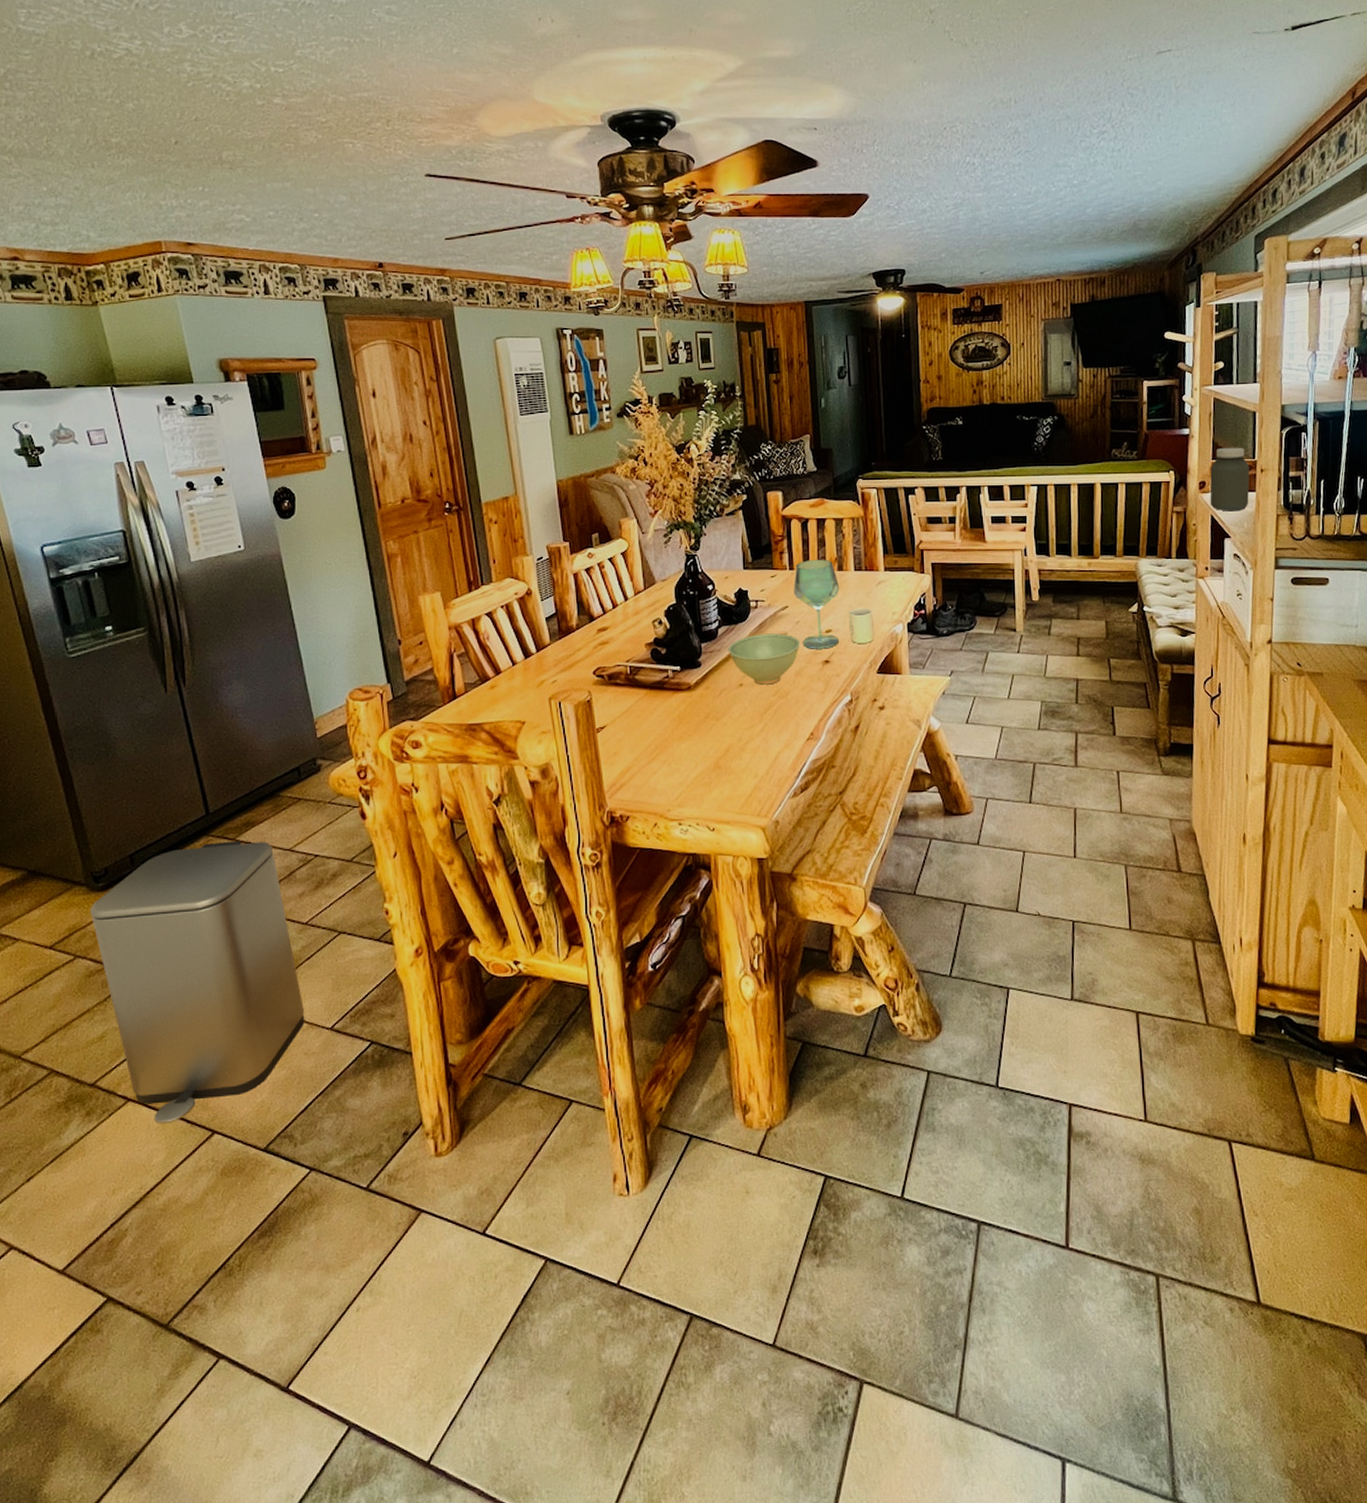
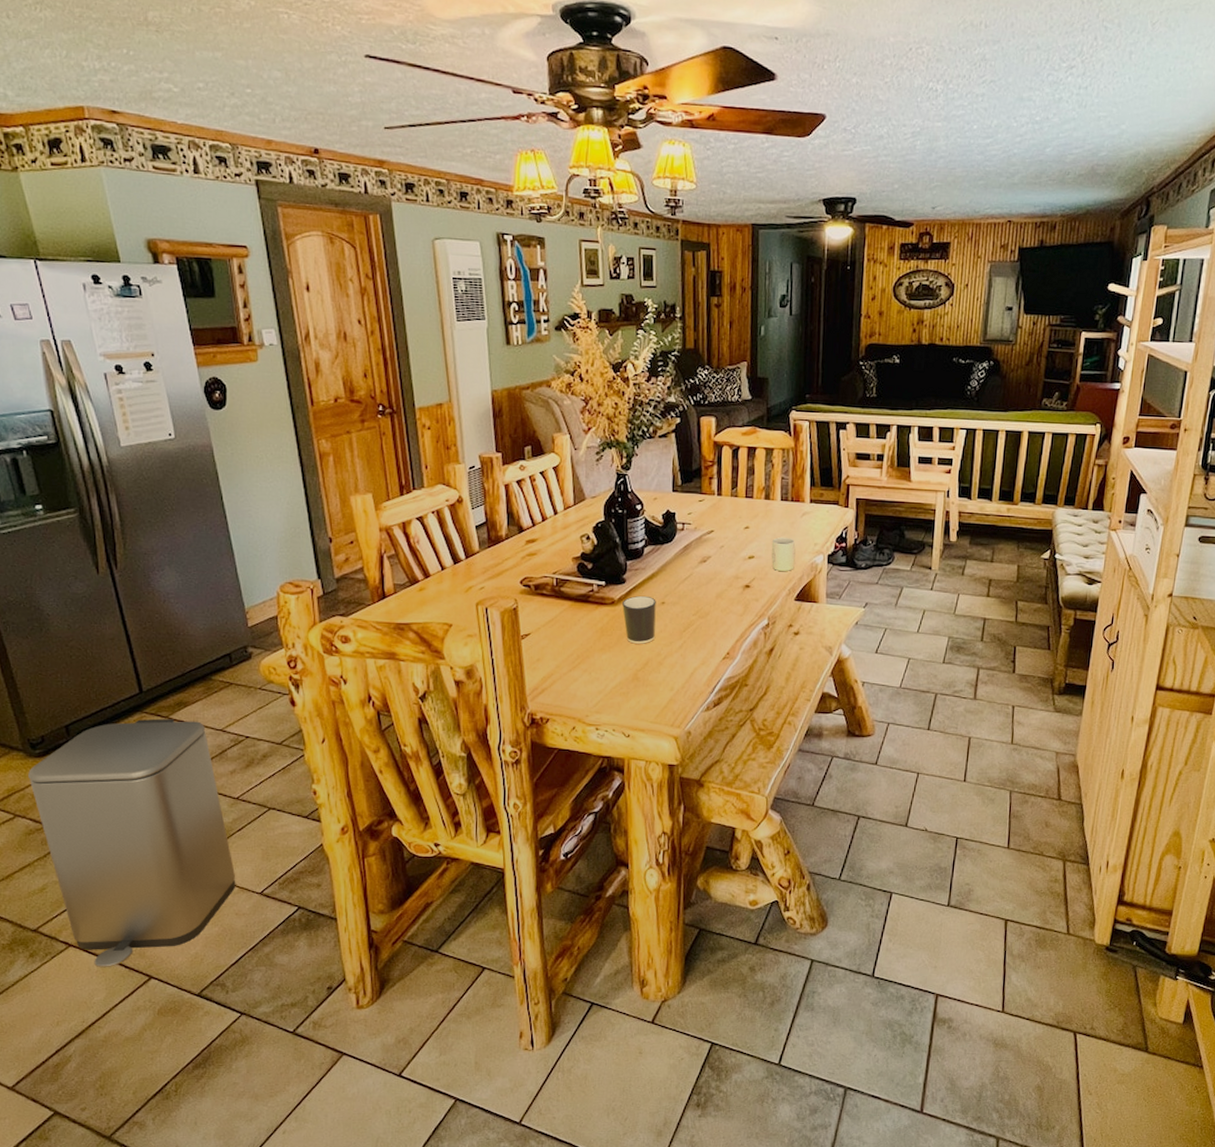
mug: none [699,678,734,730] -> present [622,595,656,644]
bowl: present [728,633,801,685] -> none [653,555,723,605]
wine glass: present [793,559,840,649] -> none [720,486,766,574]
jar: present [1210,447,1250,512] -> none [1131,404,1174,468]

